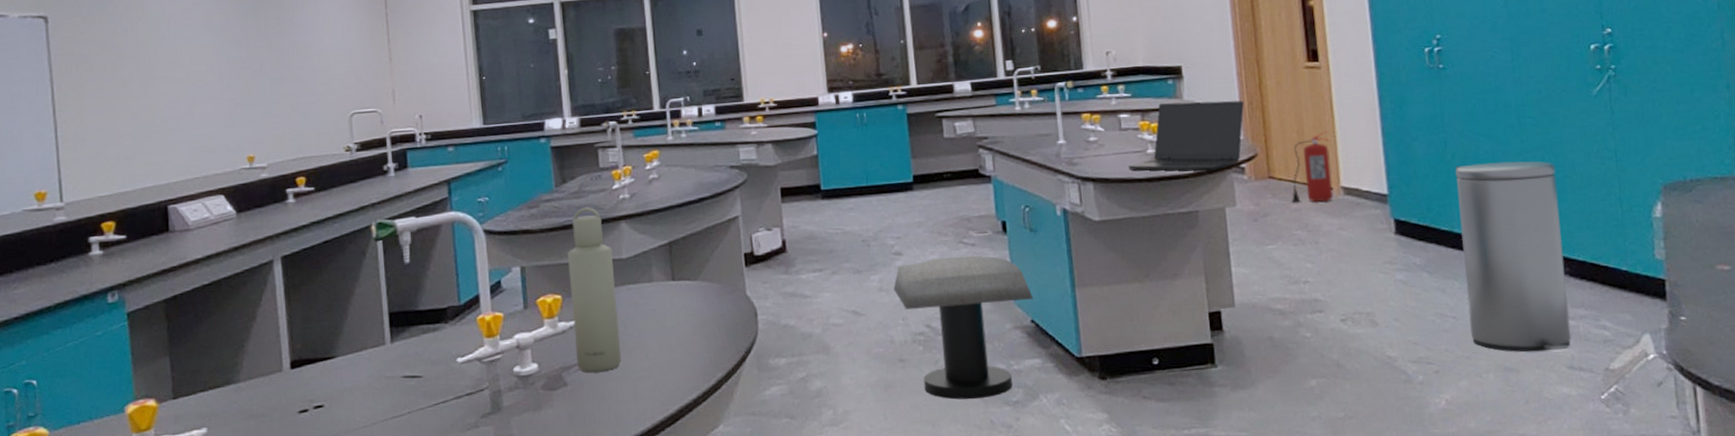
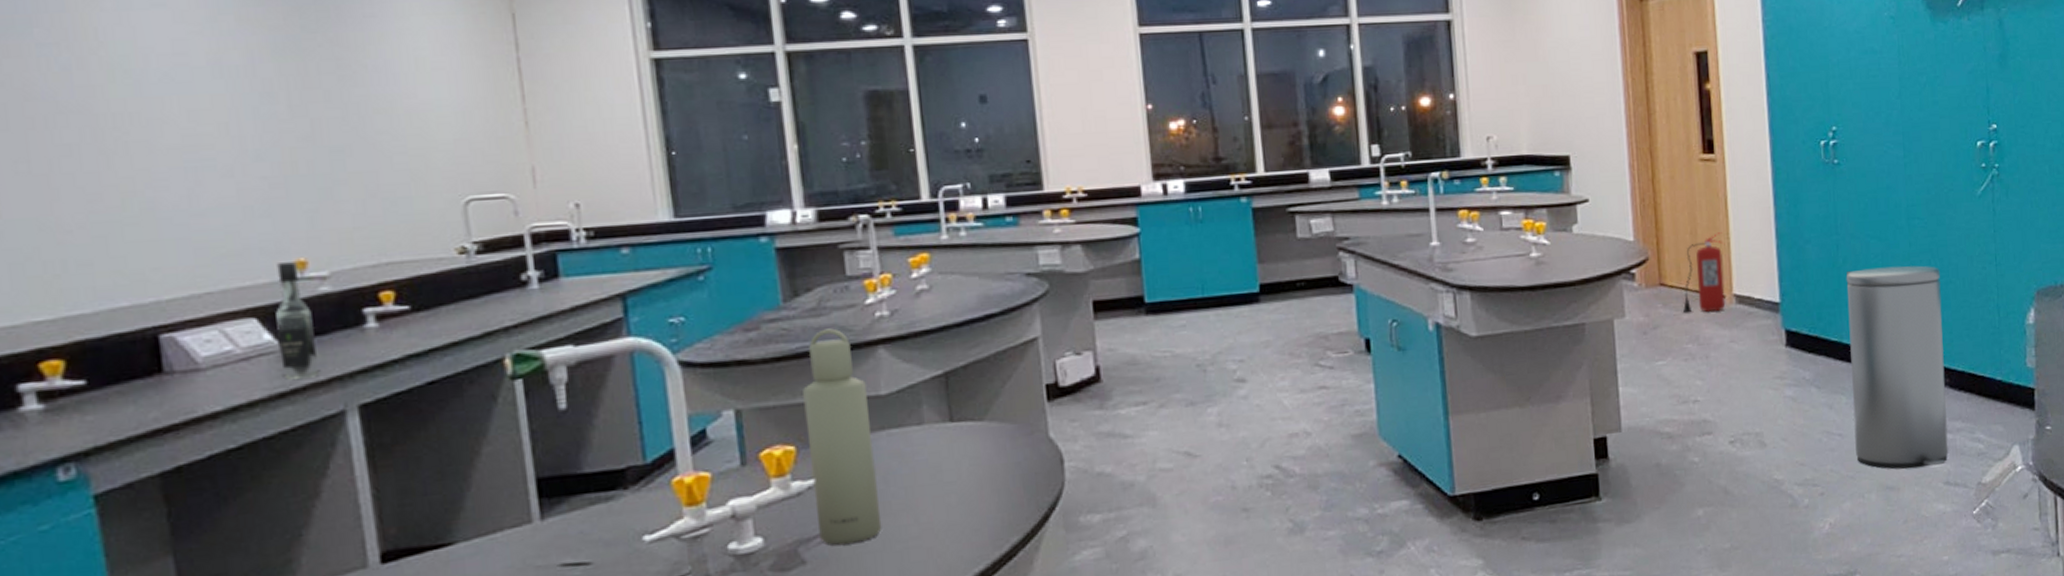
bottle: none [235,157,259,239] -> present [275,262,320,381]
stool: present [893,255,1034,400] -> none [1235,380,1401,553]
laptop: present [1128,100,1245,172] -> none [1509,196,1636,278]

